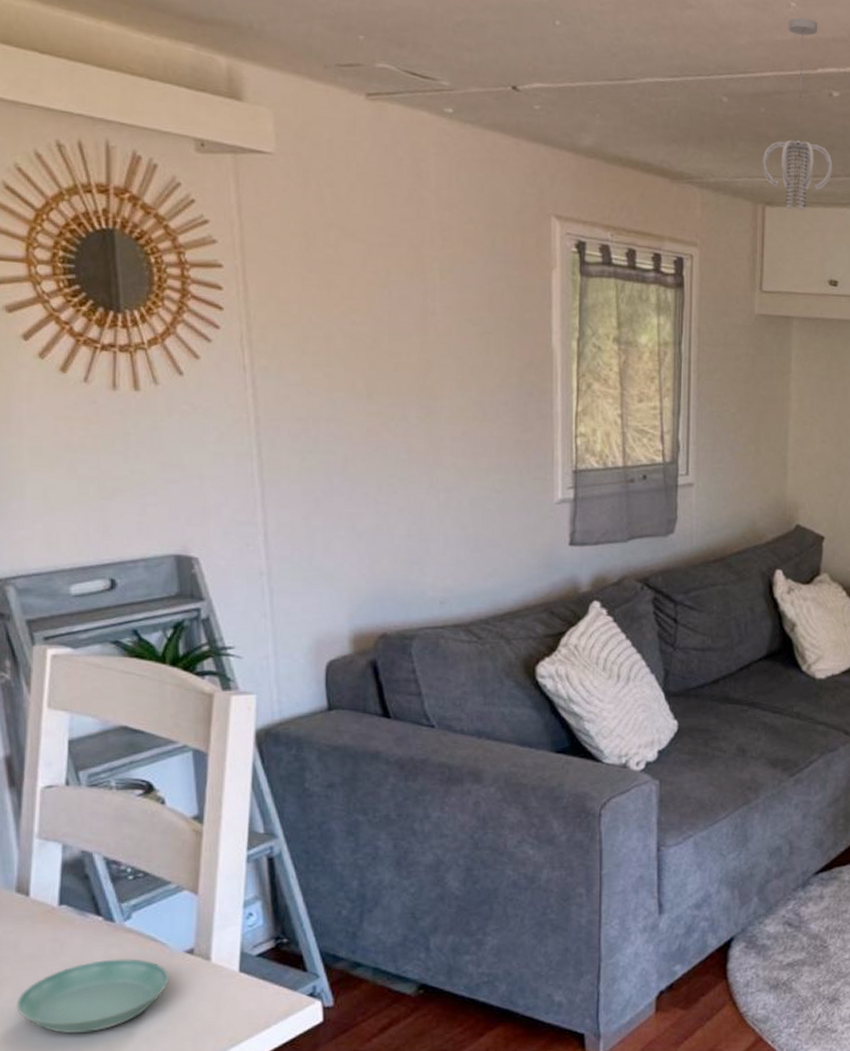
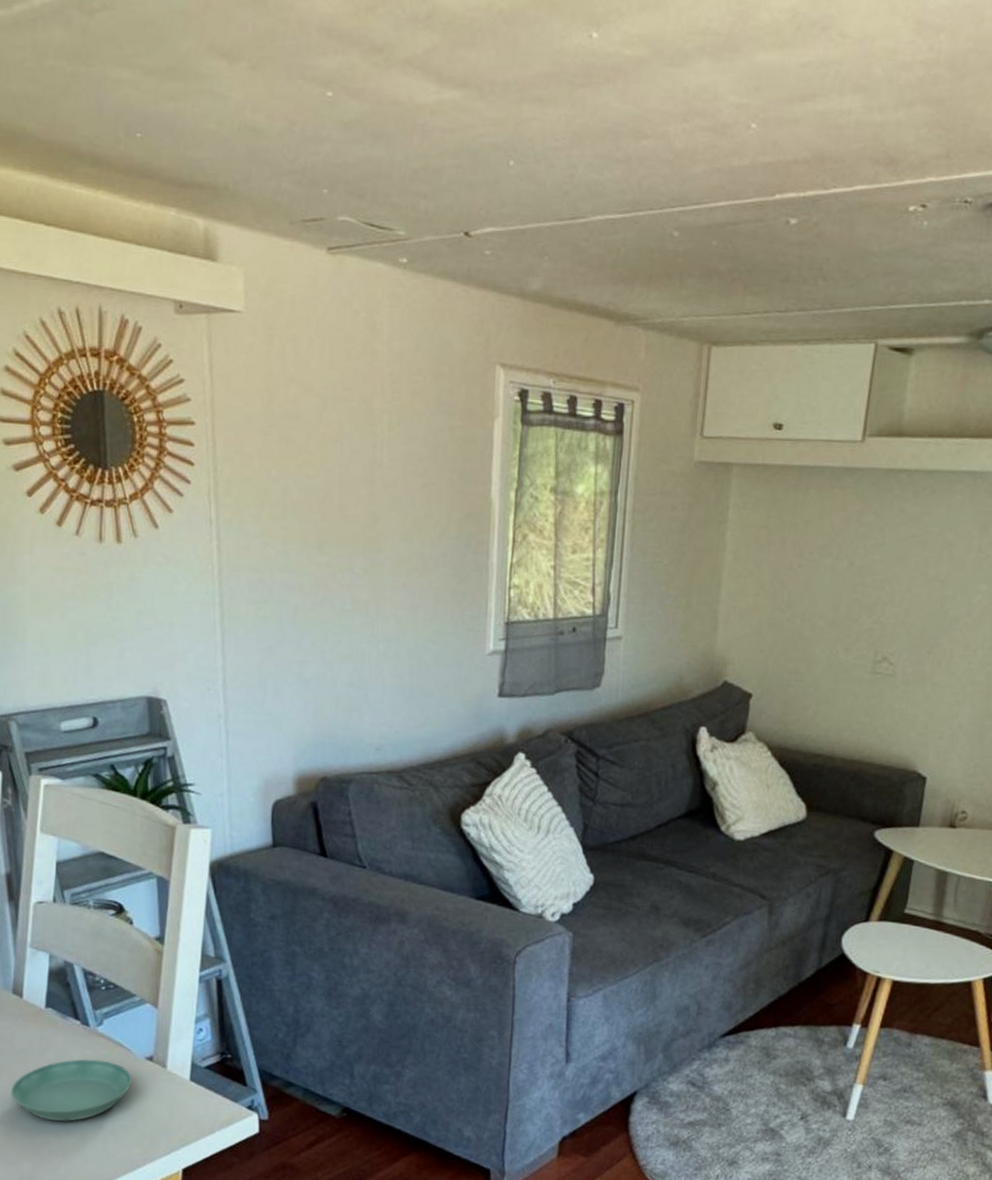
pendant light: present [762,18,833,211] -> none [710,140,786,350]

